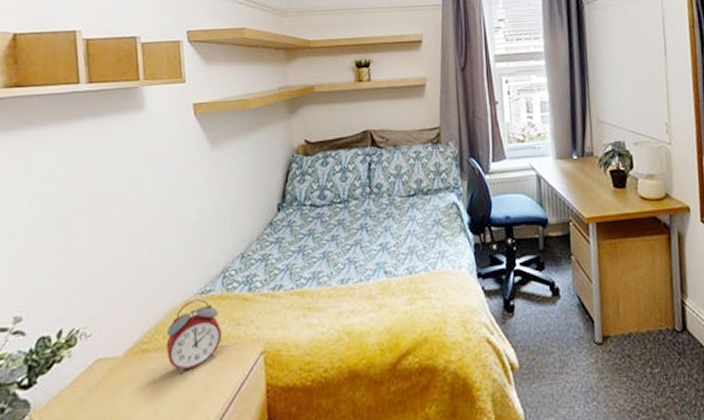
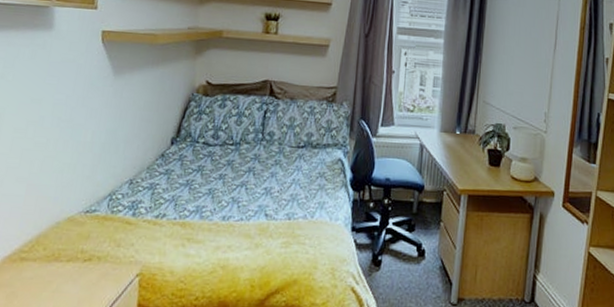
alarm clock: present [166,299,223,374] -> none [44,217,102,285]

